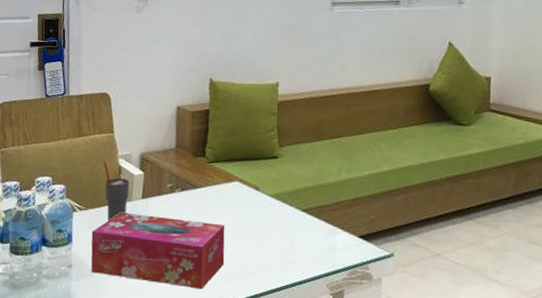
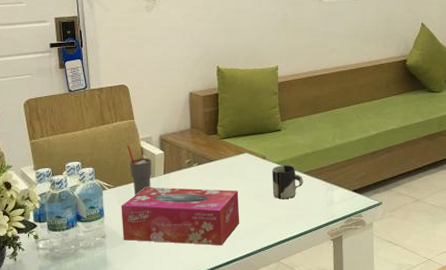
cup: none [264,199,301,241] -> present [272,165,303,200]

